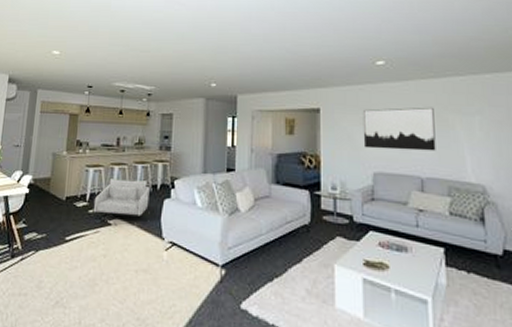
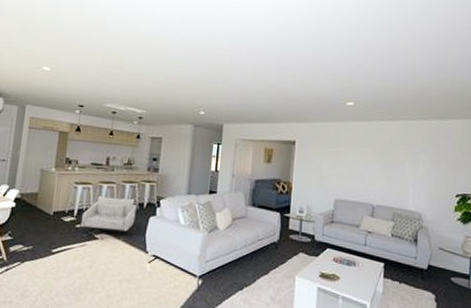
wall art: present [364,107,436,151] -> none [330,144,389,183]

